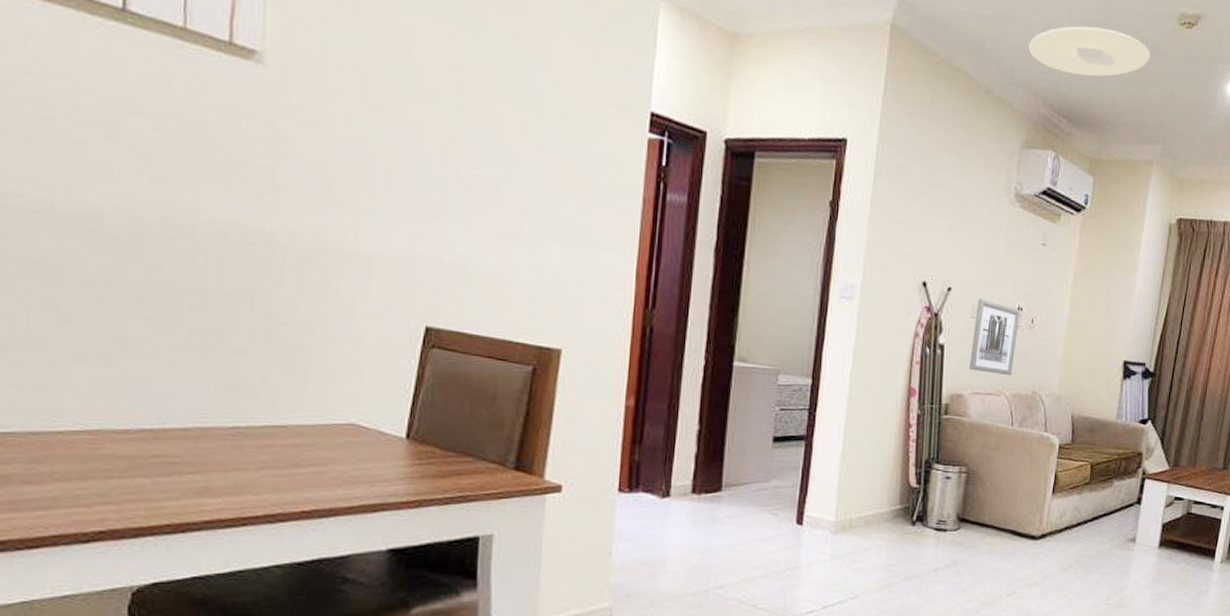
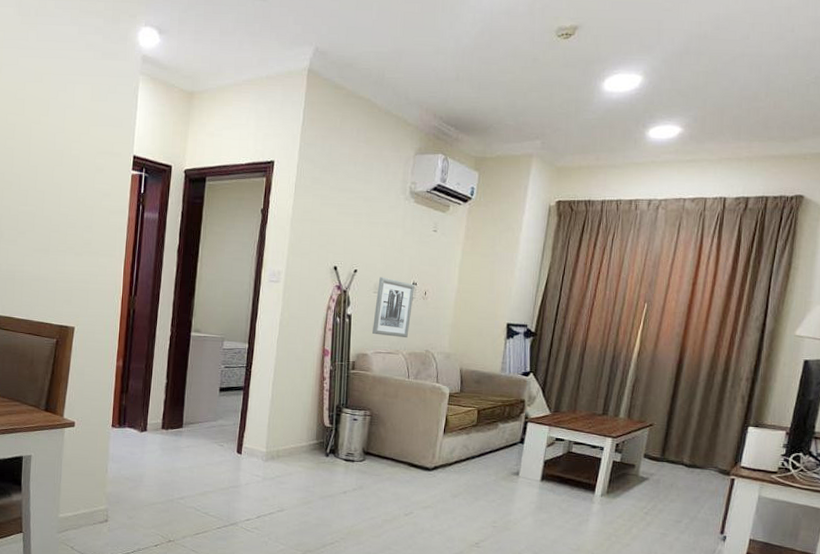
ceiling light: present [1028,26,1151,77] -> none [421,49,530,90]

